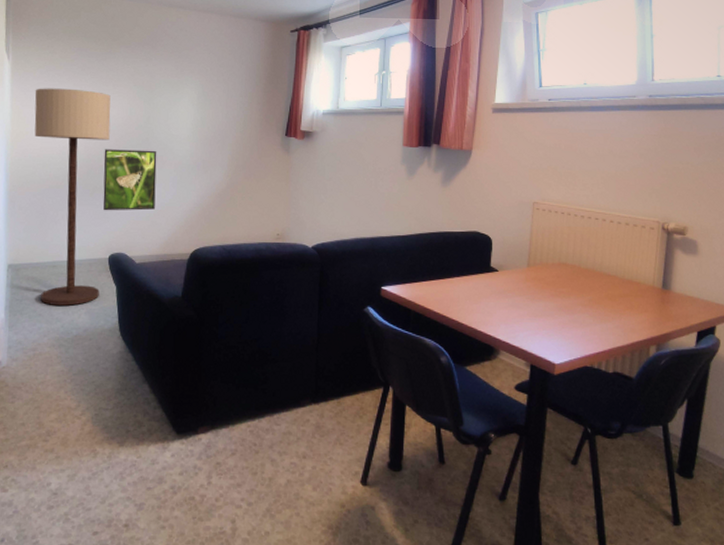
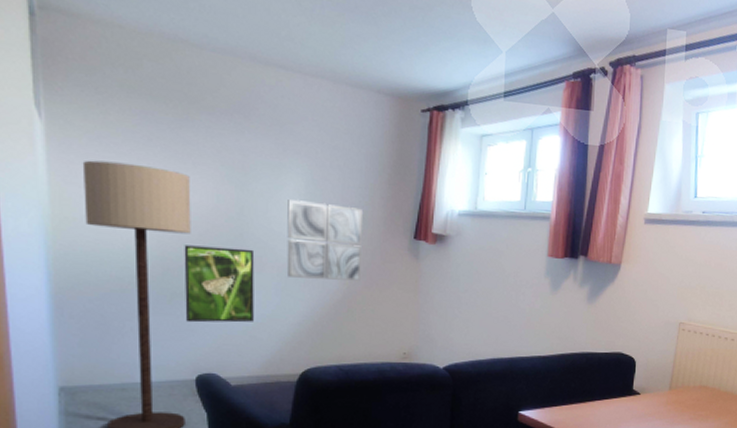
wall art: none [182,109,243,173] -> present [286,200,362,281]

